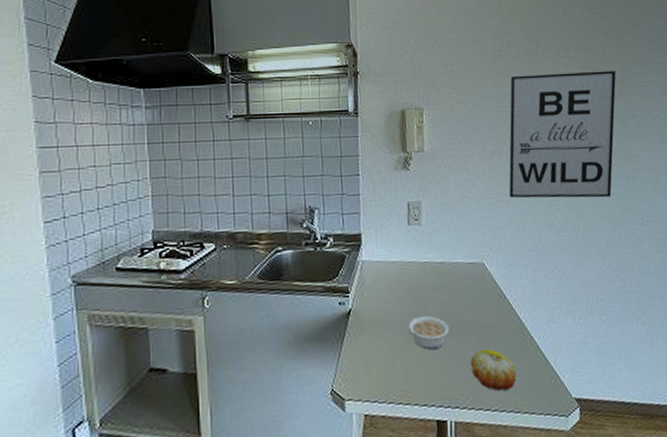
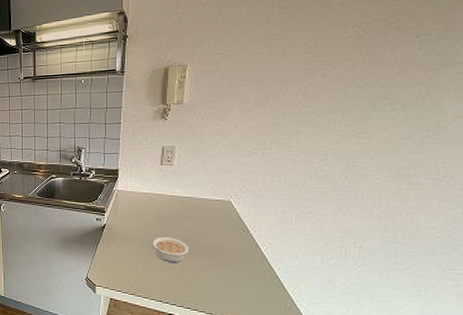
fruit: present [470,348,517,391] -> none [205,269,251,305]
wall art: present [508,71,616,199] -> none [267,11,438,150]

